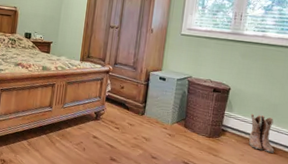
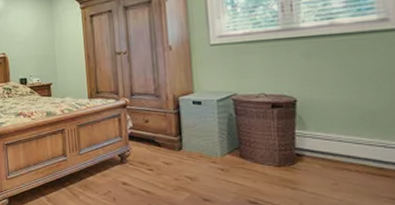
boots: present [248,113,274,153] -> none [335,127,385,176]

